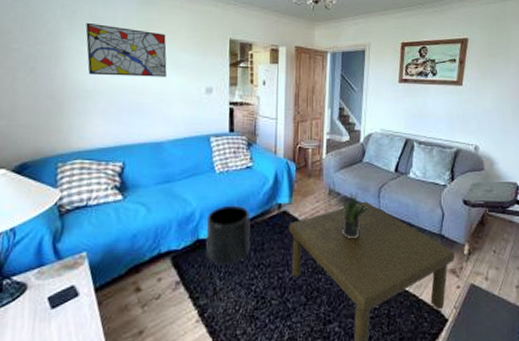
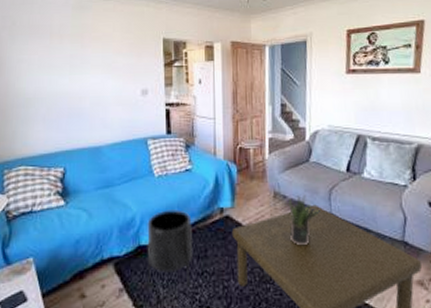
wall art: present [85,22,167,77] -> none [25,31,102,83]

